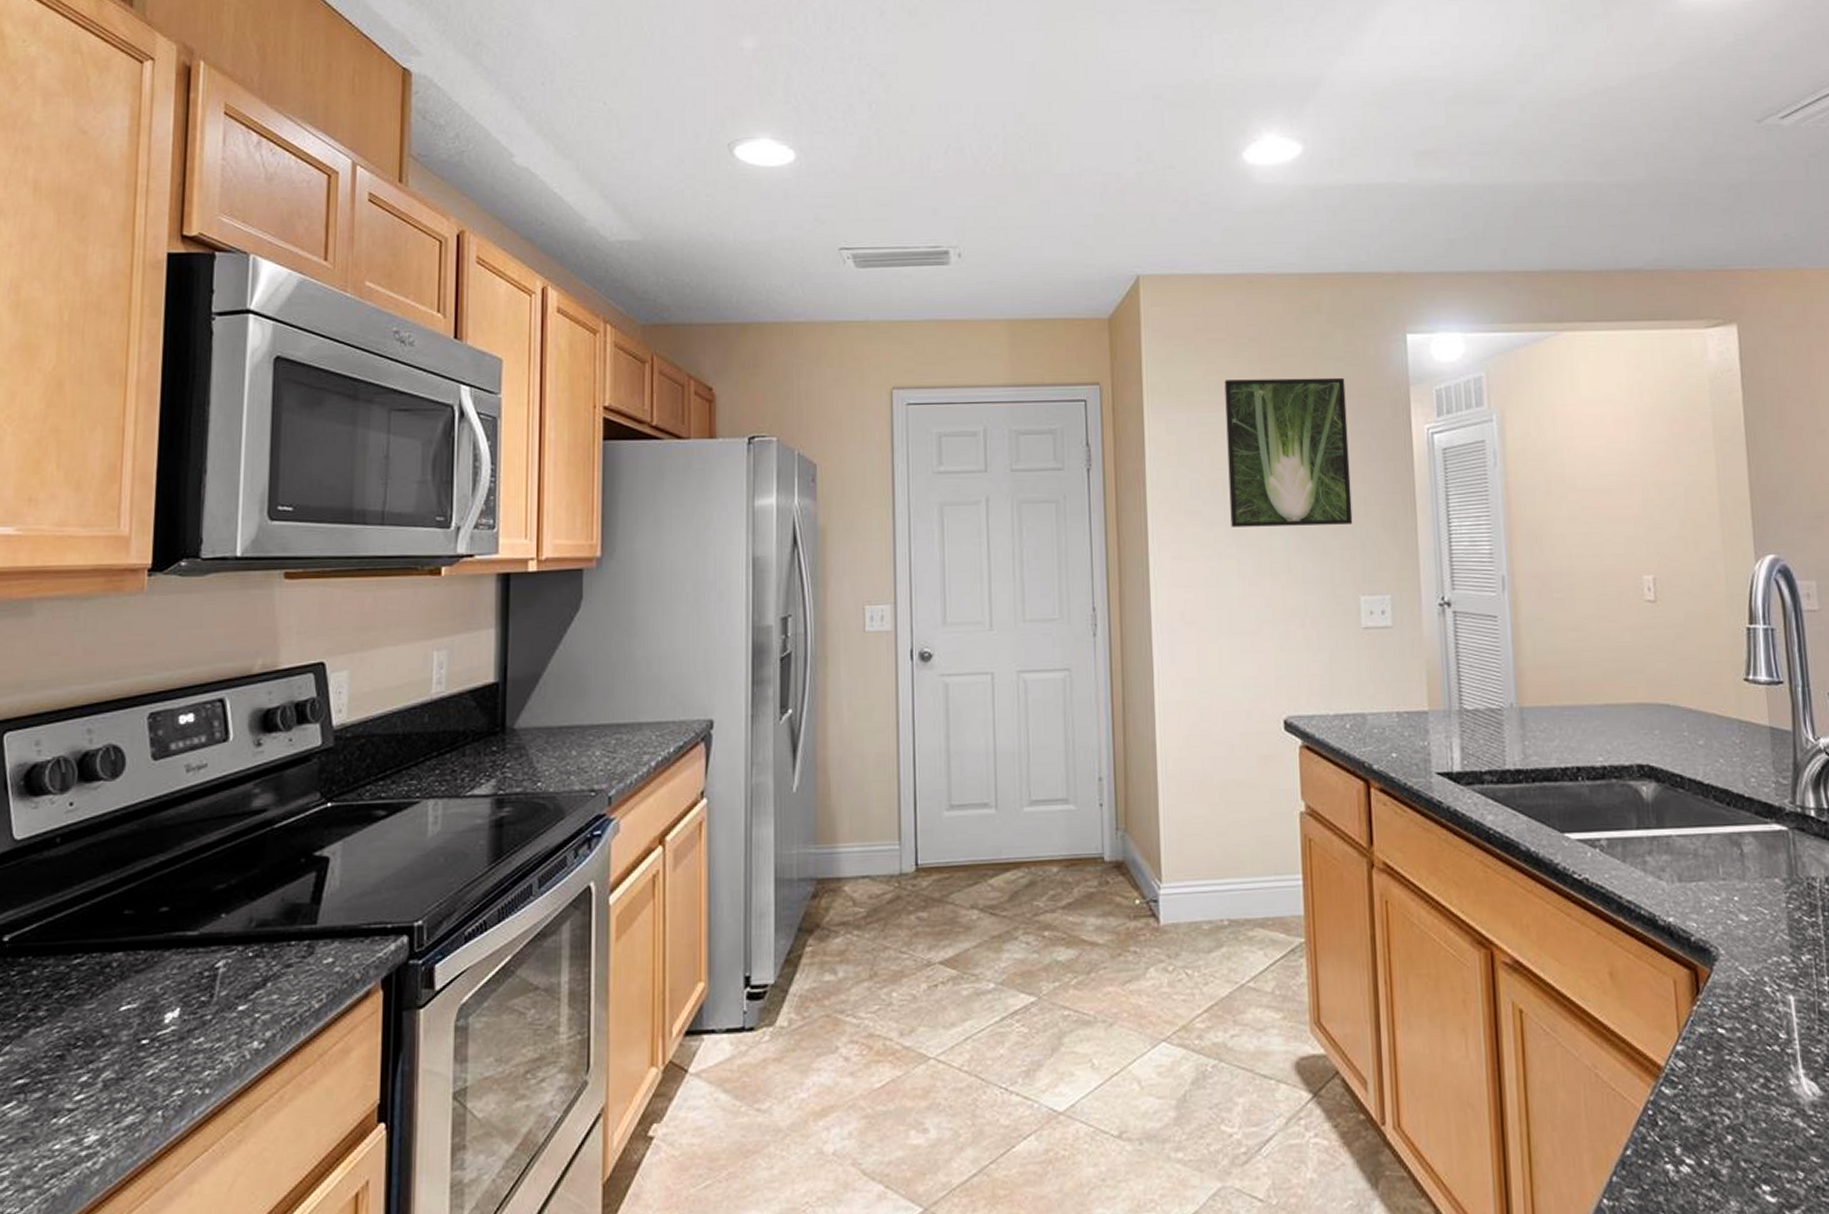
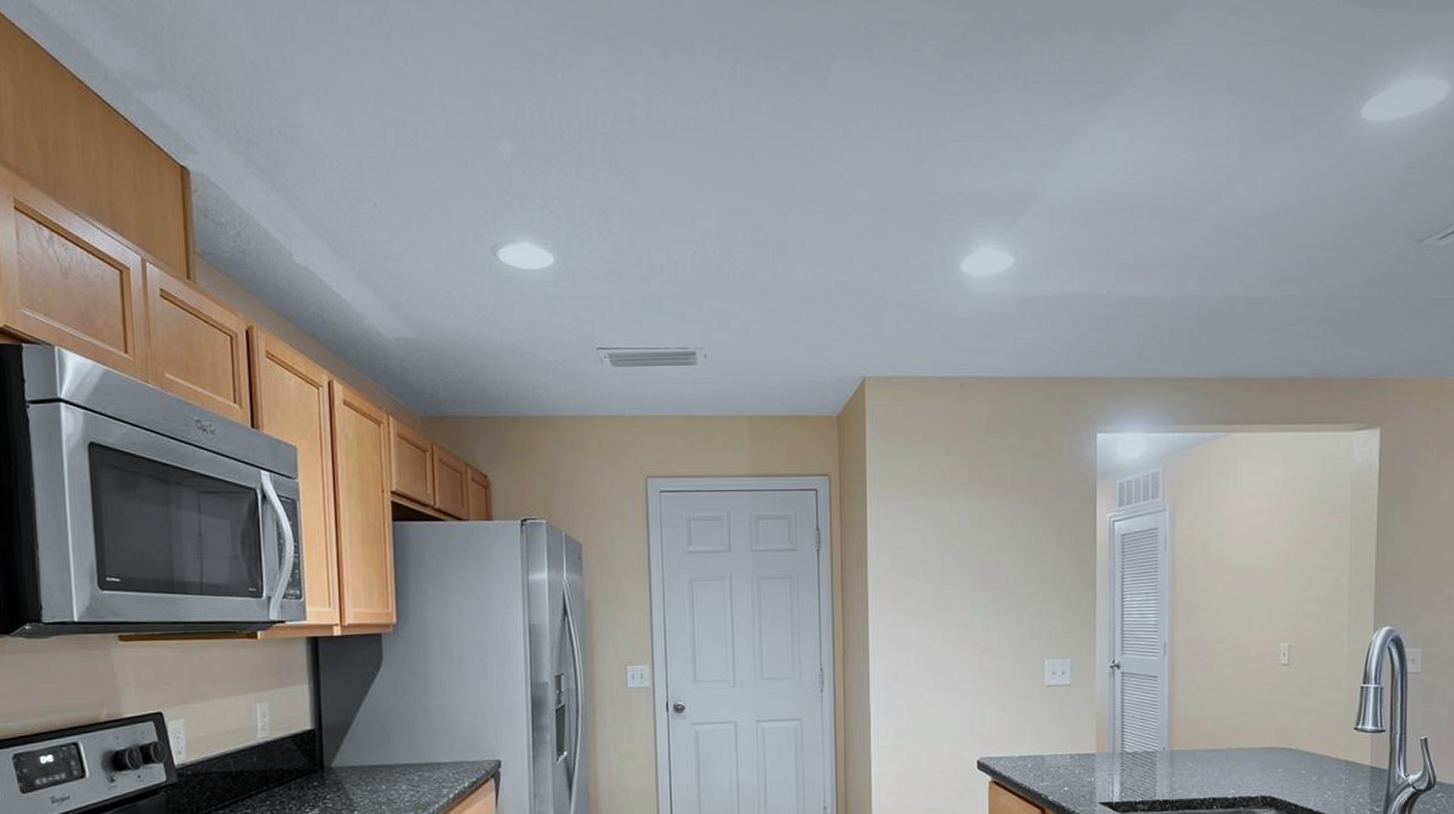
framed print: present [1224,377,1353,527] -> none [937,471,1042,601]

